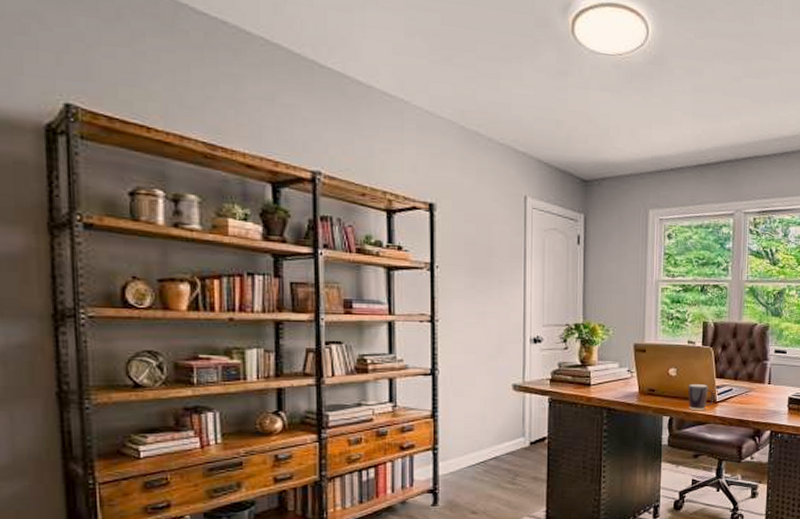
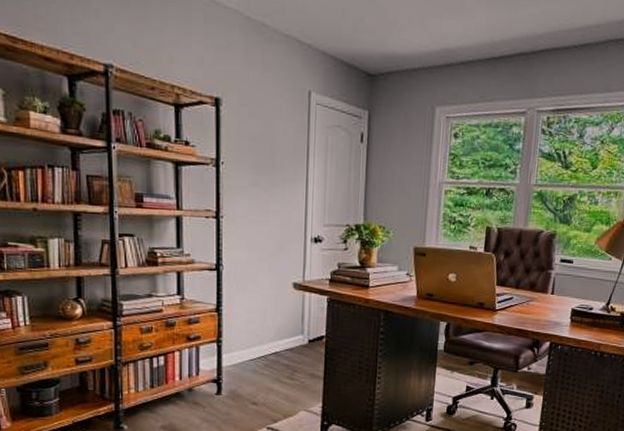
mug: present [687,383,713,411] -> none [466,290,493,318]

